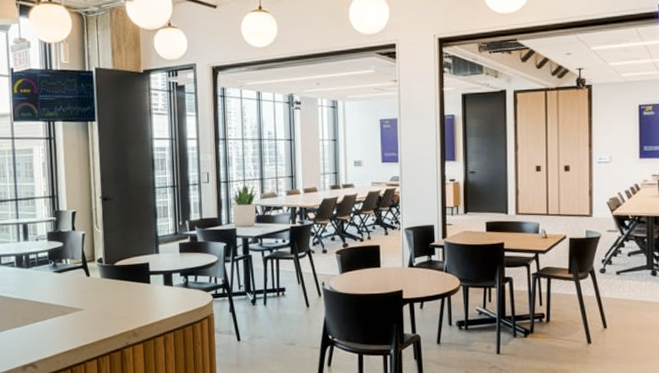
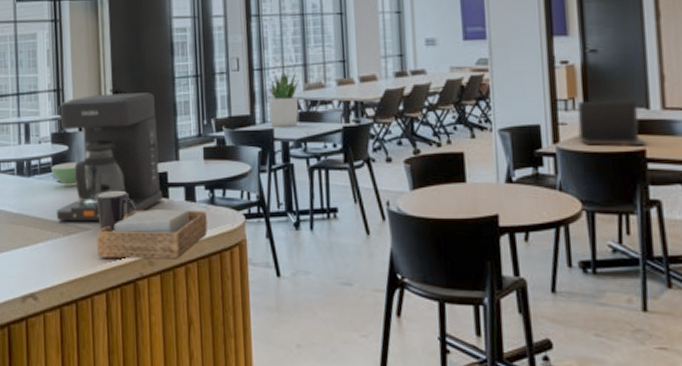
bowl: none [47,255,71,276] -> present [50,161,77,186]
coffee maker: none [52,199,145,303] -> present [56,92,163,221]
mug: none [88,278,123,312] -> present [96,190,136,233]
napkin holder: none [88,292,182,332] -> present [96,209,208,259]
laptop computer: none [459,207,506,240] -> present [577,100,648,146]

